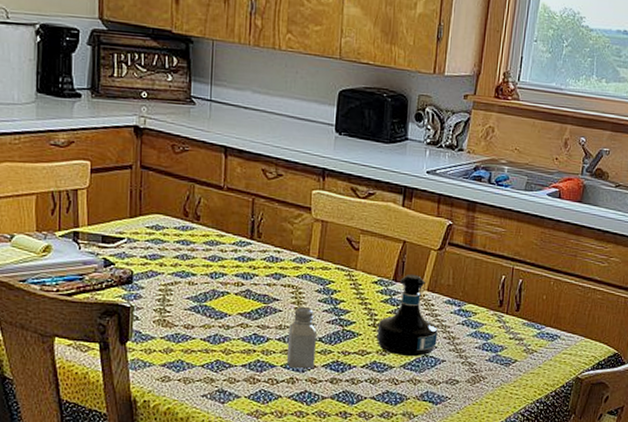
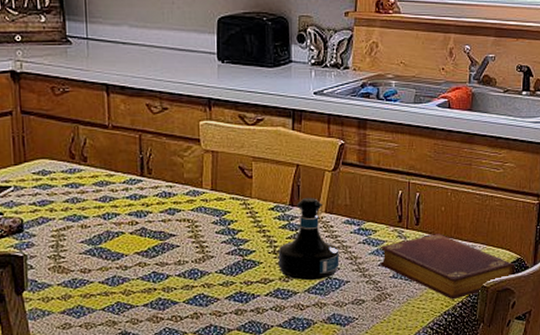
saltshaker: present [286,307,317,369] -> none [188,240,218,304]
book: none [477,321,612,388] -> present [380,234,516,300]

